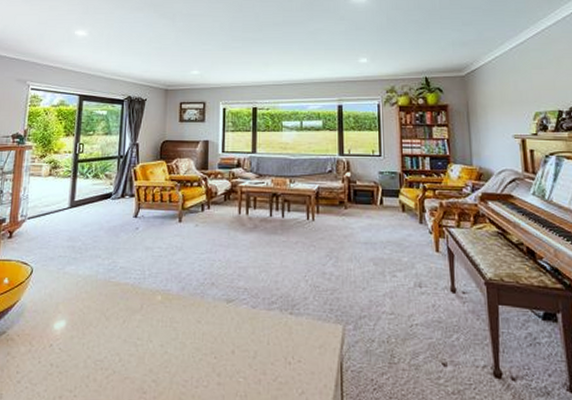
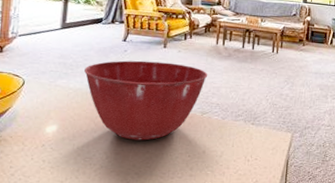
mixing bowl: none [94,239,232,338] -> present [84,60,208,141]

